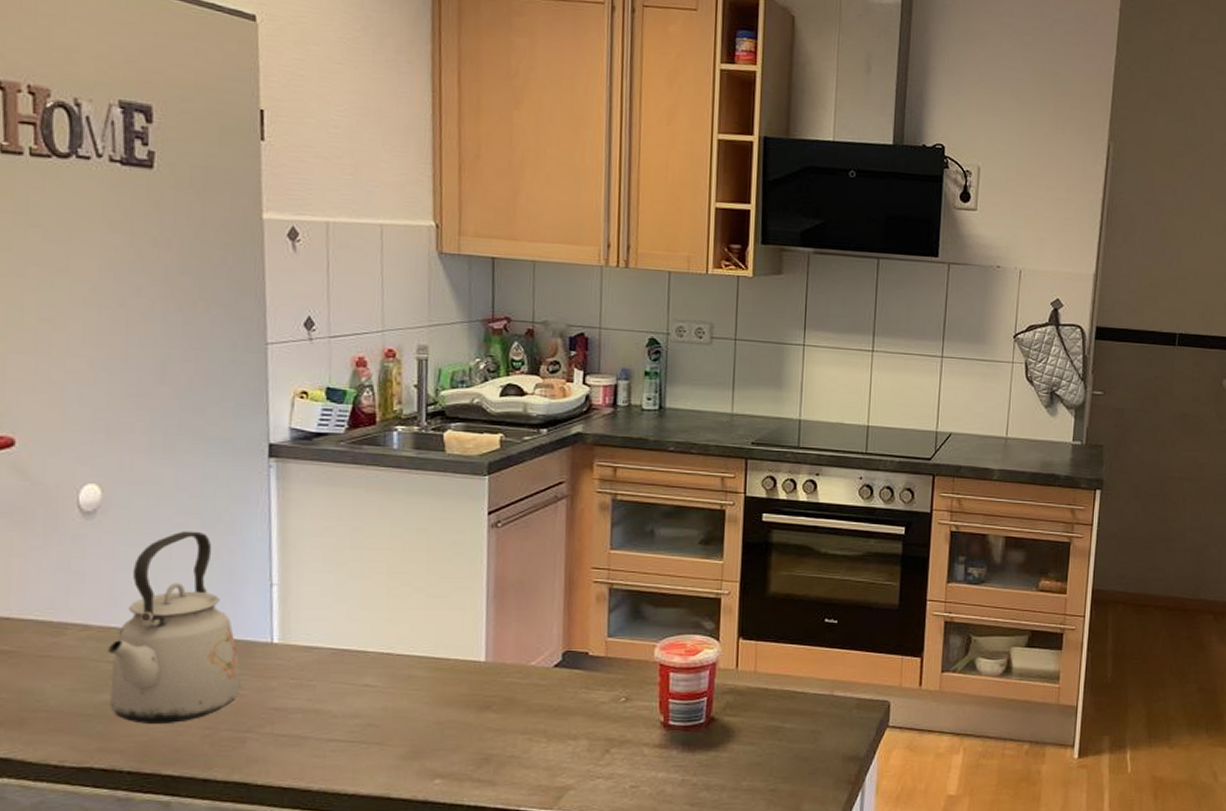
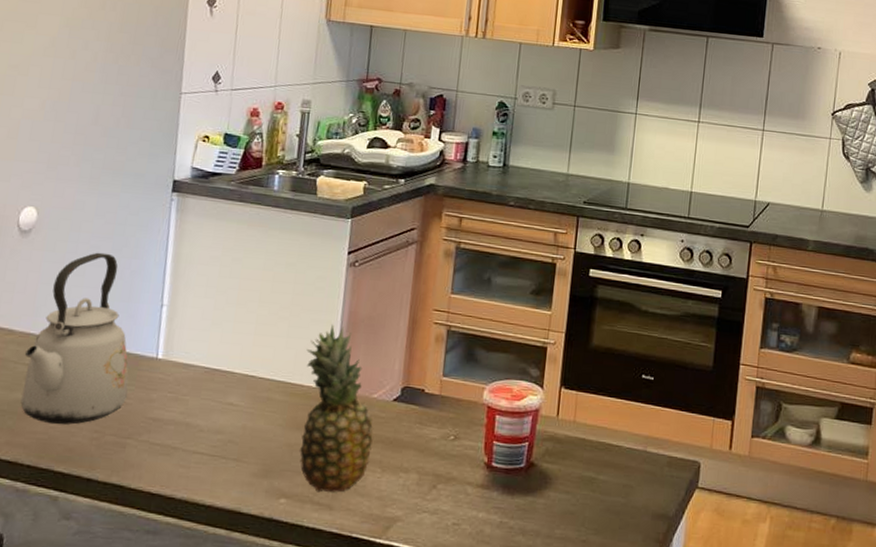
fruit: none [449,591,536,769] -> present [300,324,374,492]

